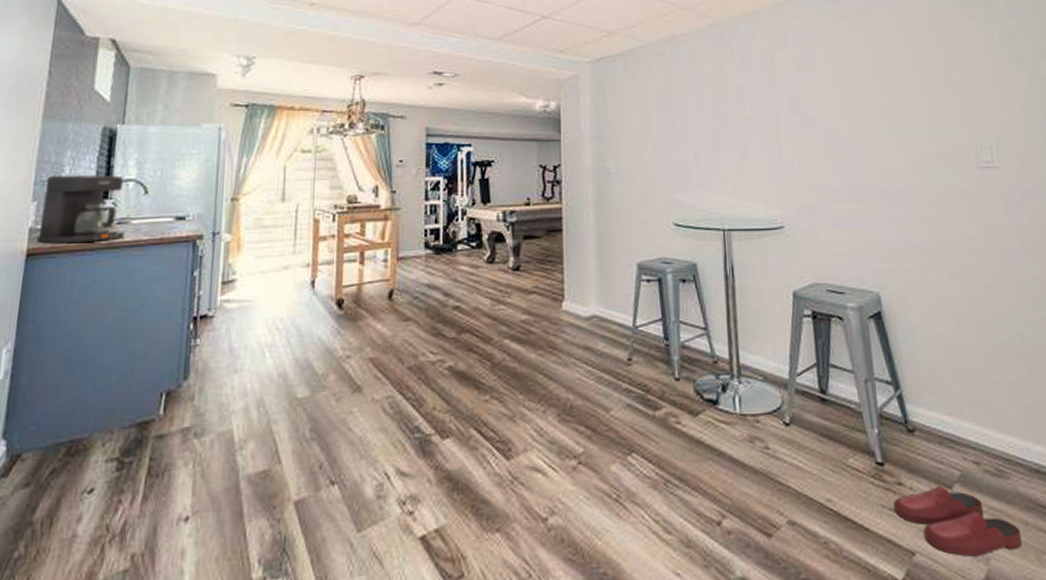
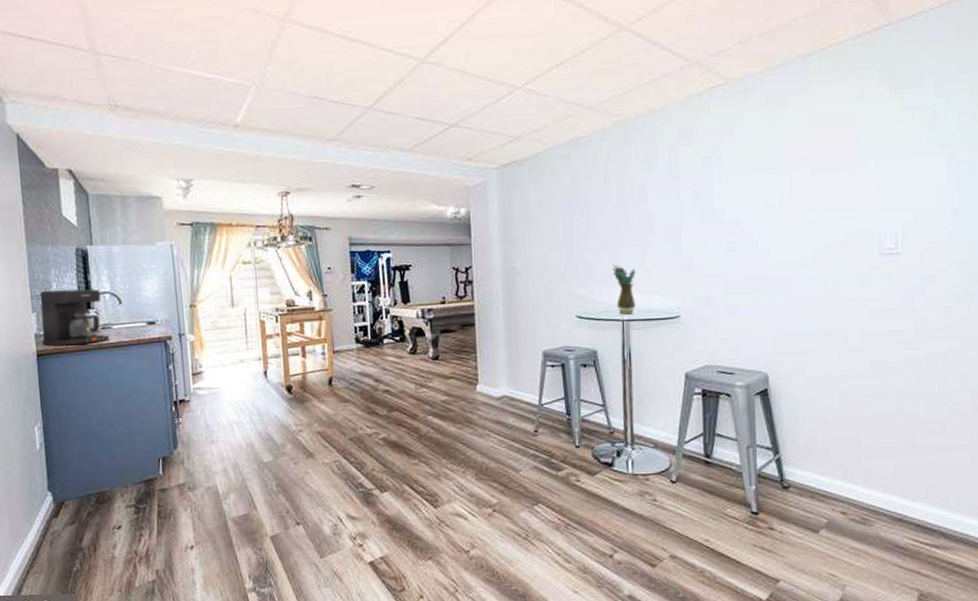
vase: none [711,167,737,224] -> present [612,264,636,315]
slippers: present [893,486,1022,557] -> none [764,531,877,584]

